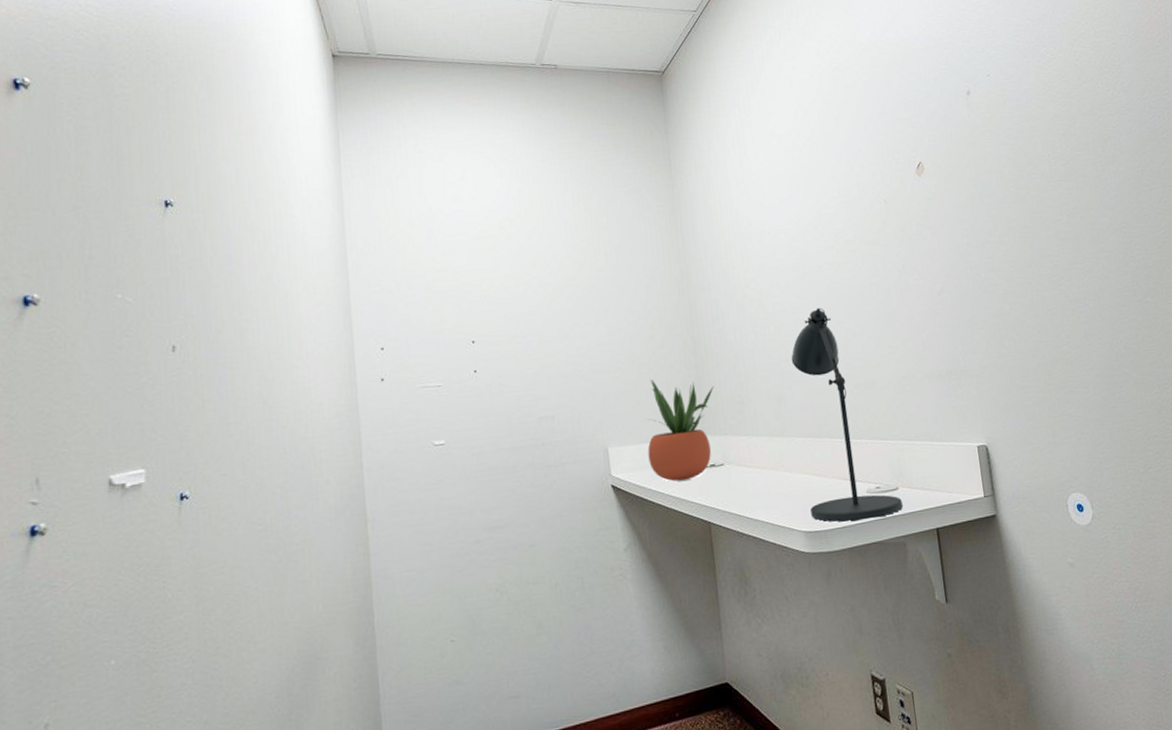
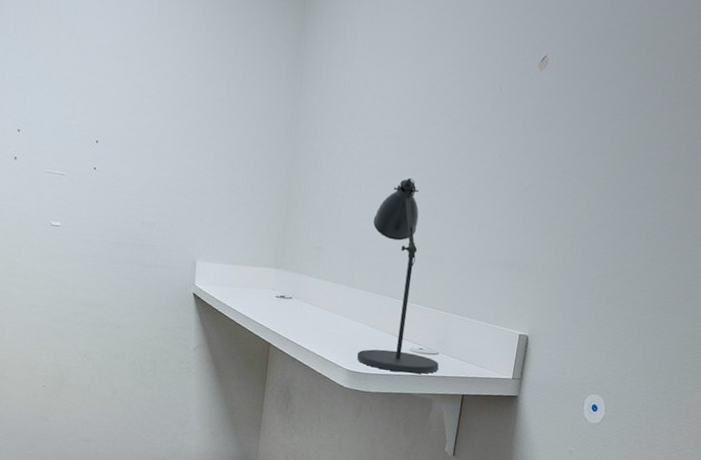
potted plant: present [647,379,714,482] -> none [228,210,299,304]

